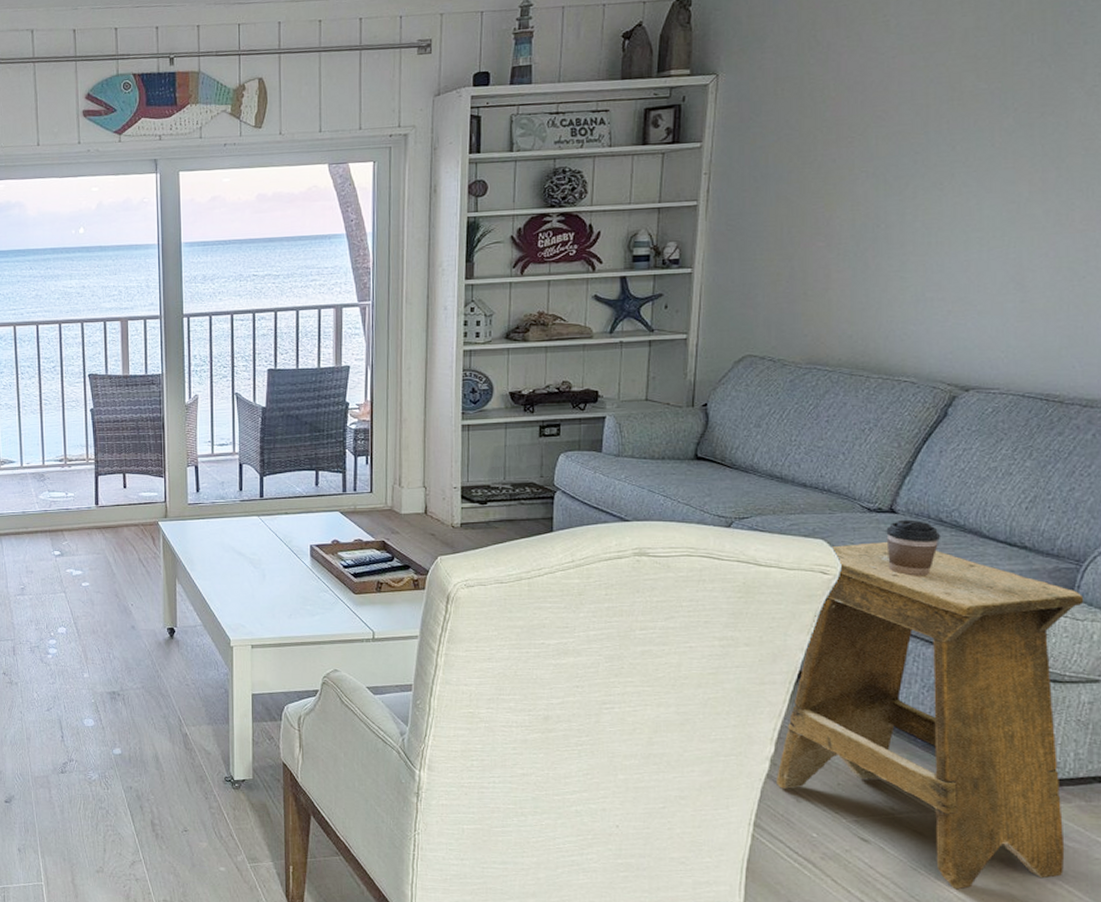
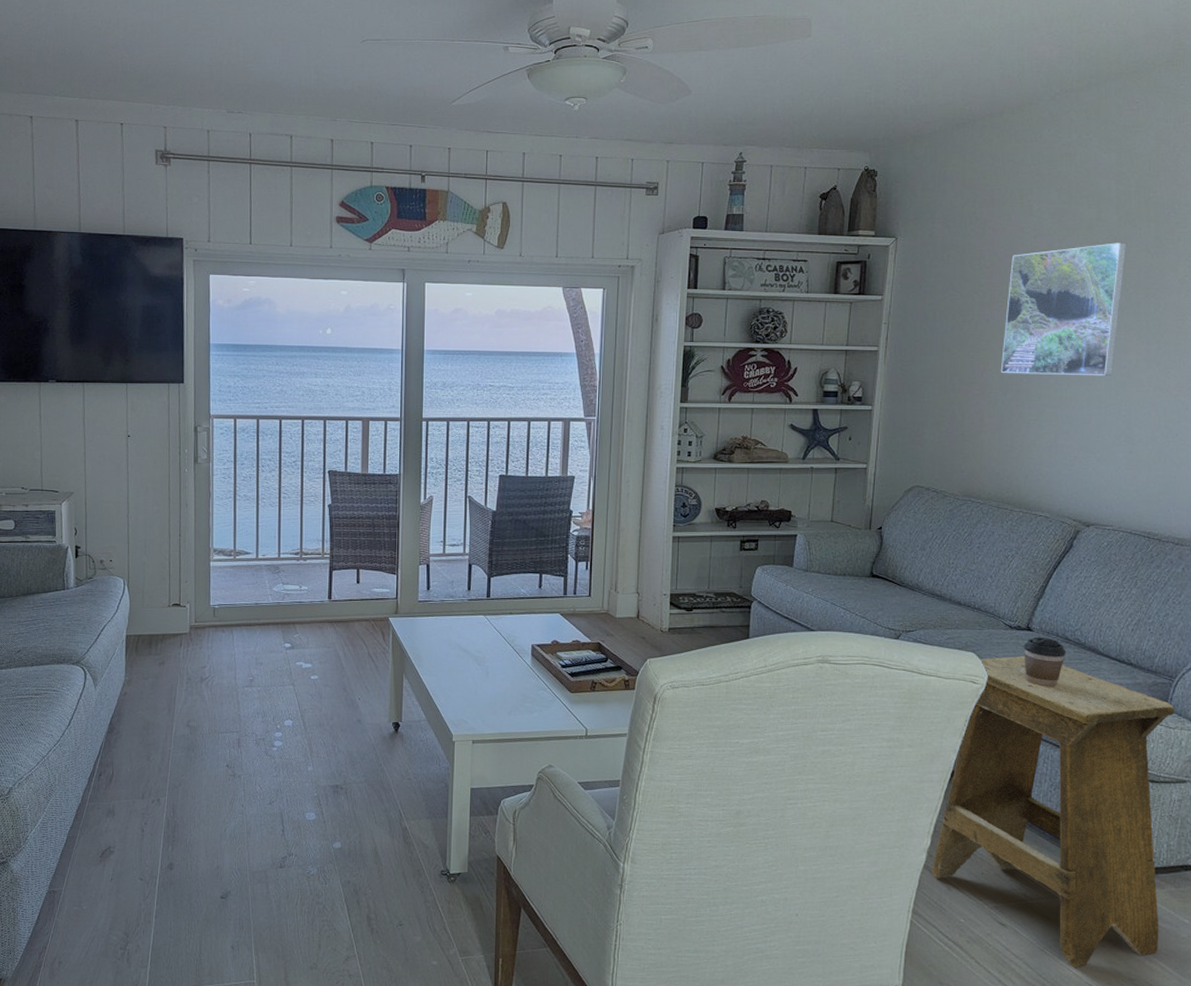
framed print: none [851,53,1016,221] -> present [1000,243,1127,377]

